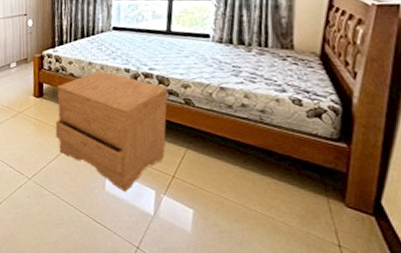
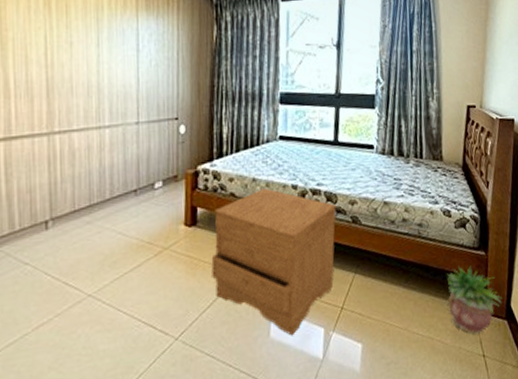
potted plant: none [292,155,369,224] -> present [446,266,502,334]

